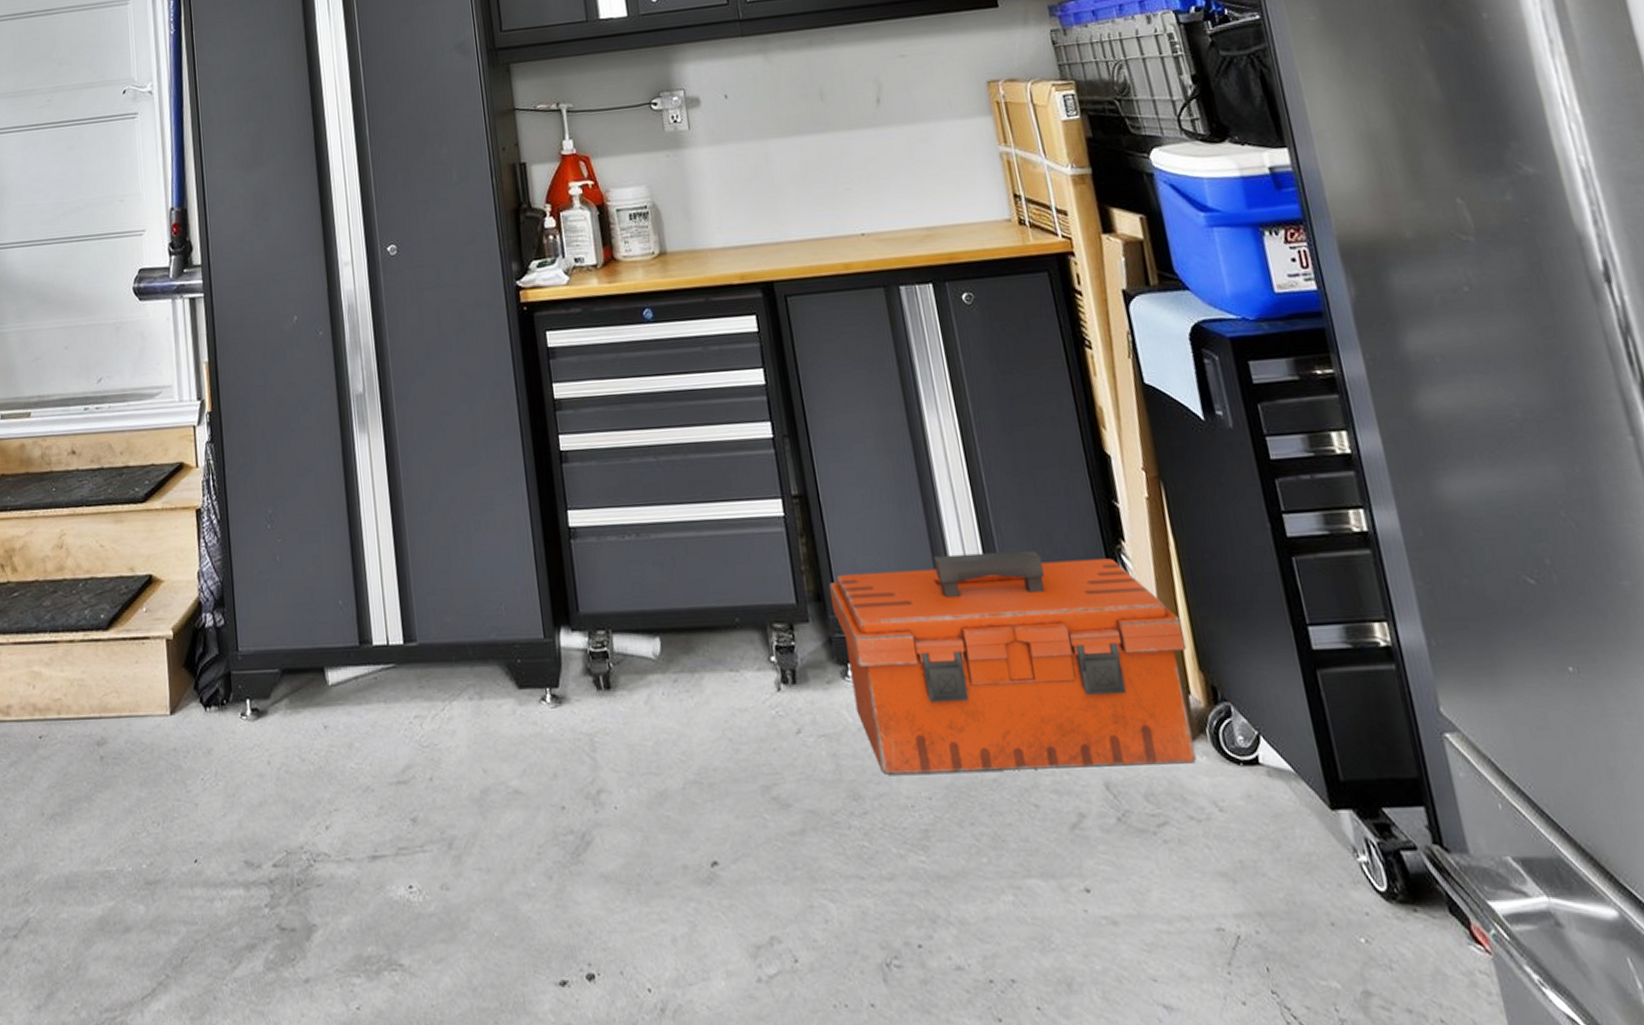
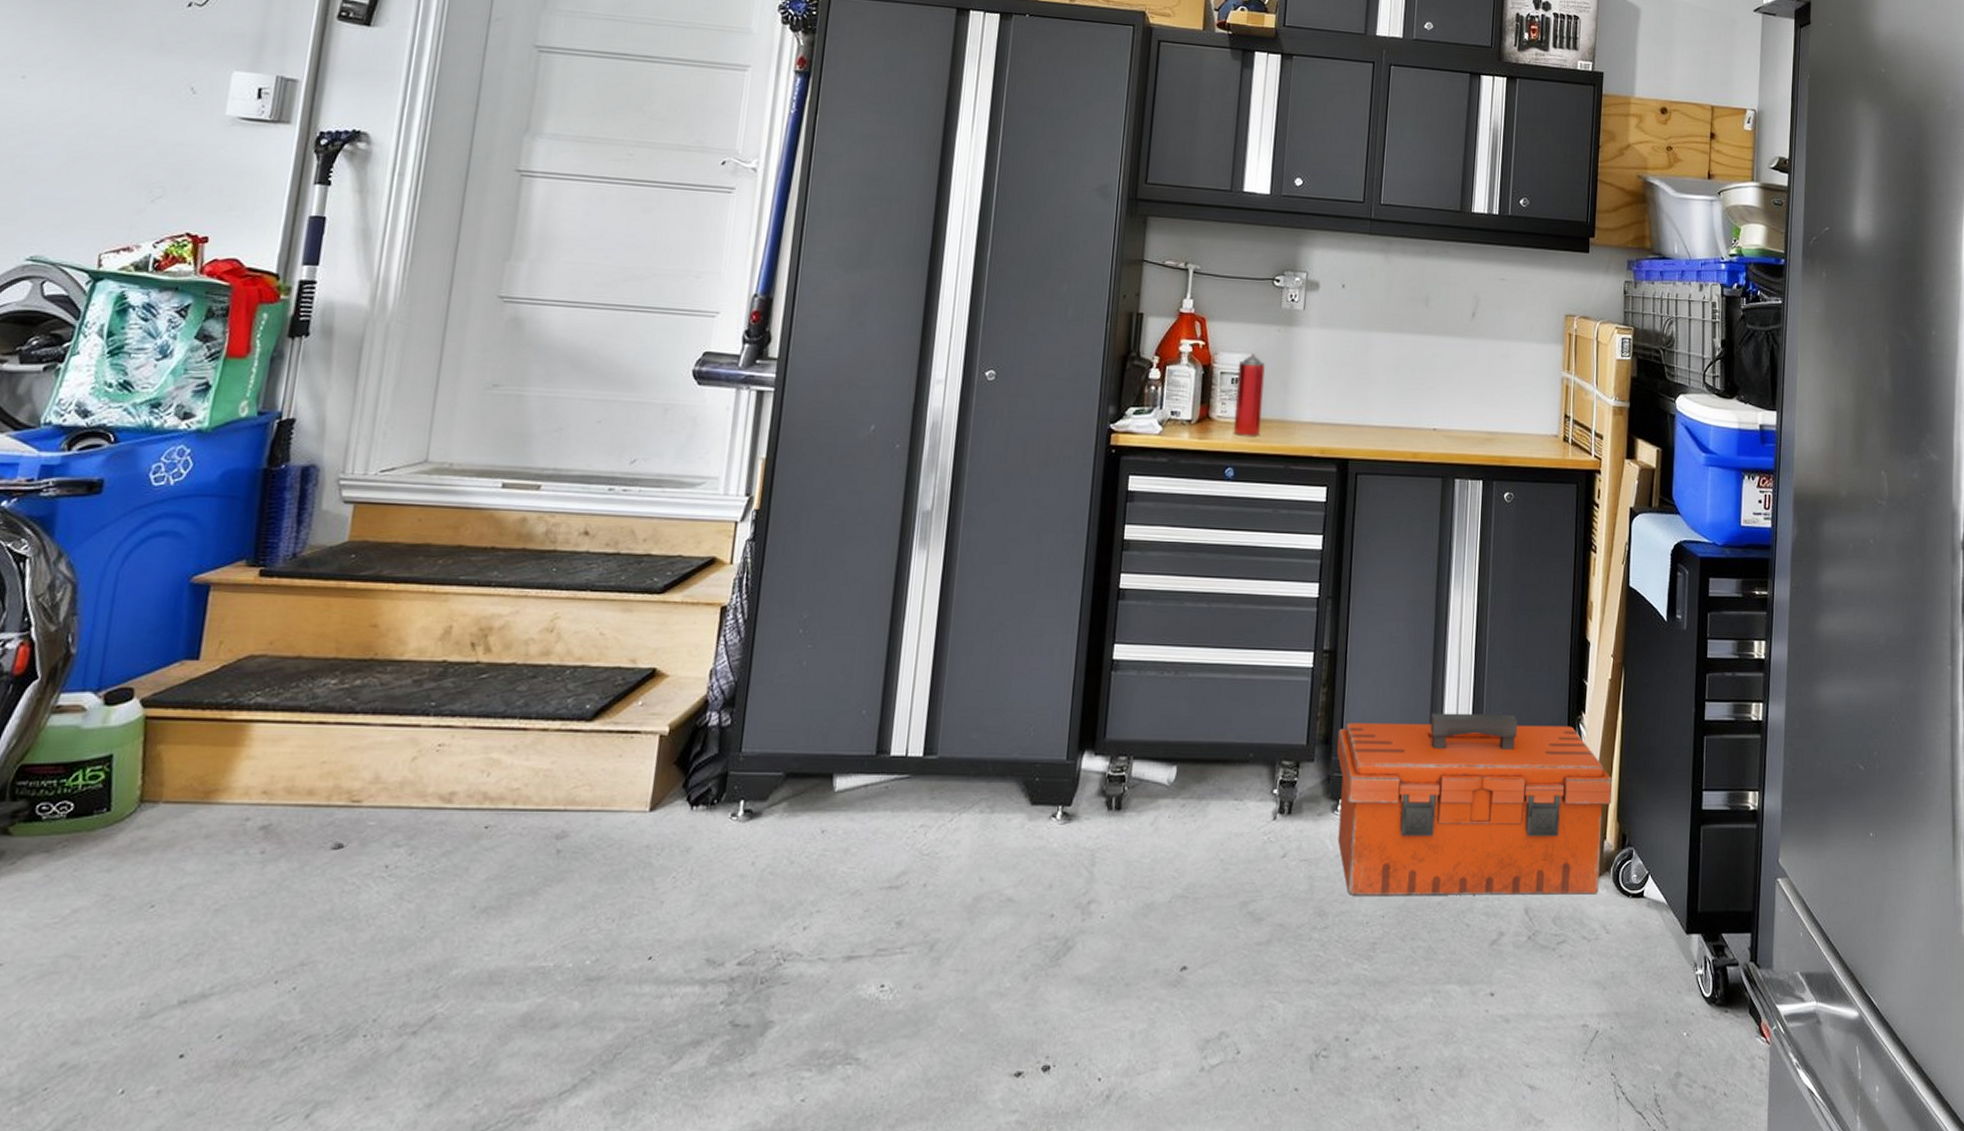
aerosol can: none [633,182,671,274] -> present [1233,352,1265,436]

